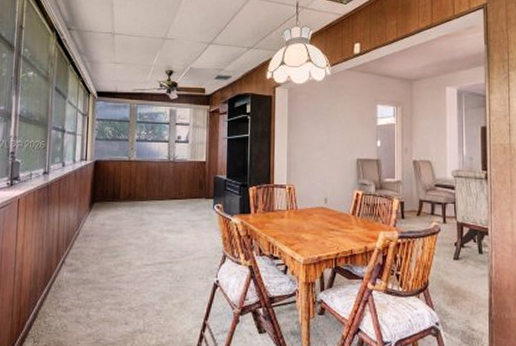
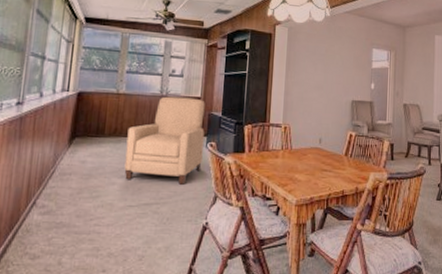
chair: none [139,162,211,245] -> present [124,96,205,185]

